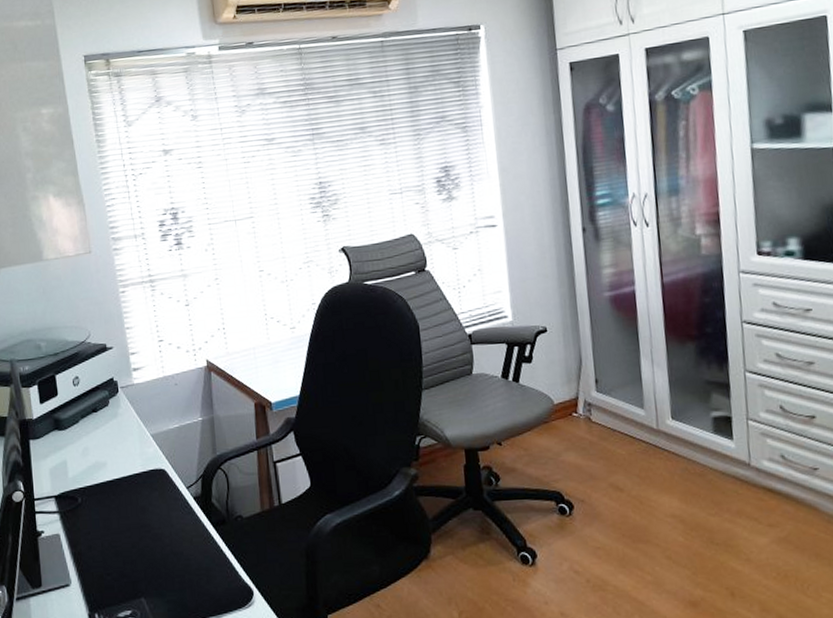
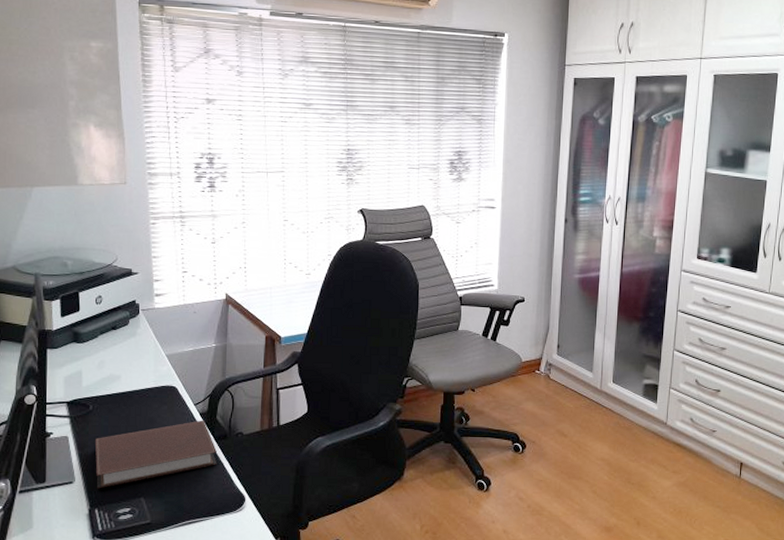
notebook: none [87,504,219,591] -> present [94,420,218,489]

